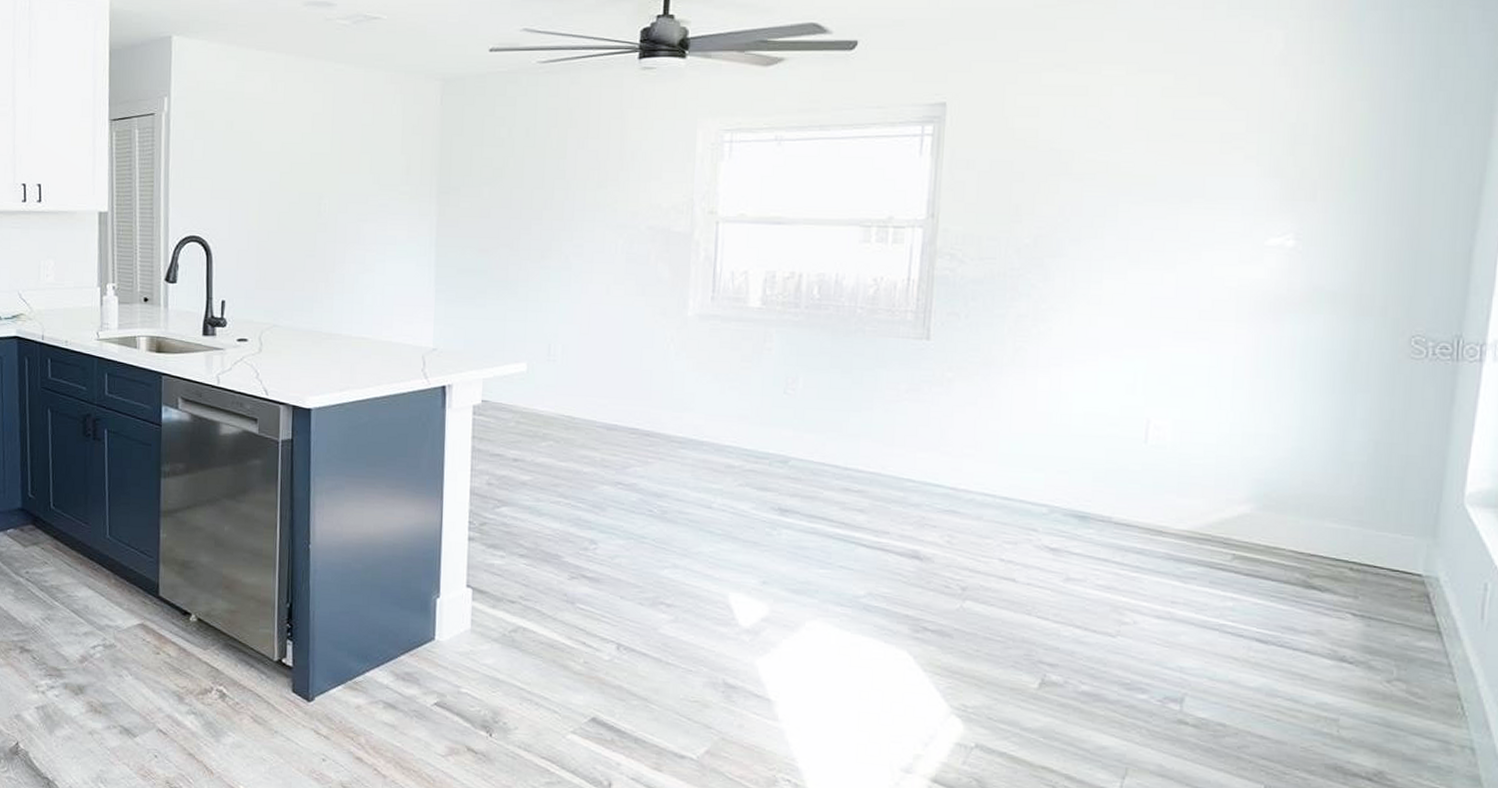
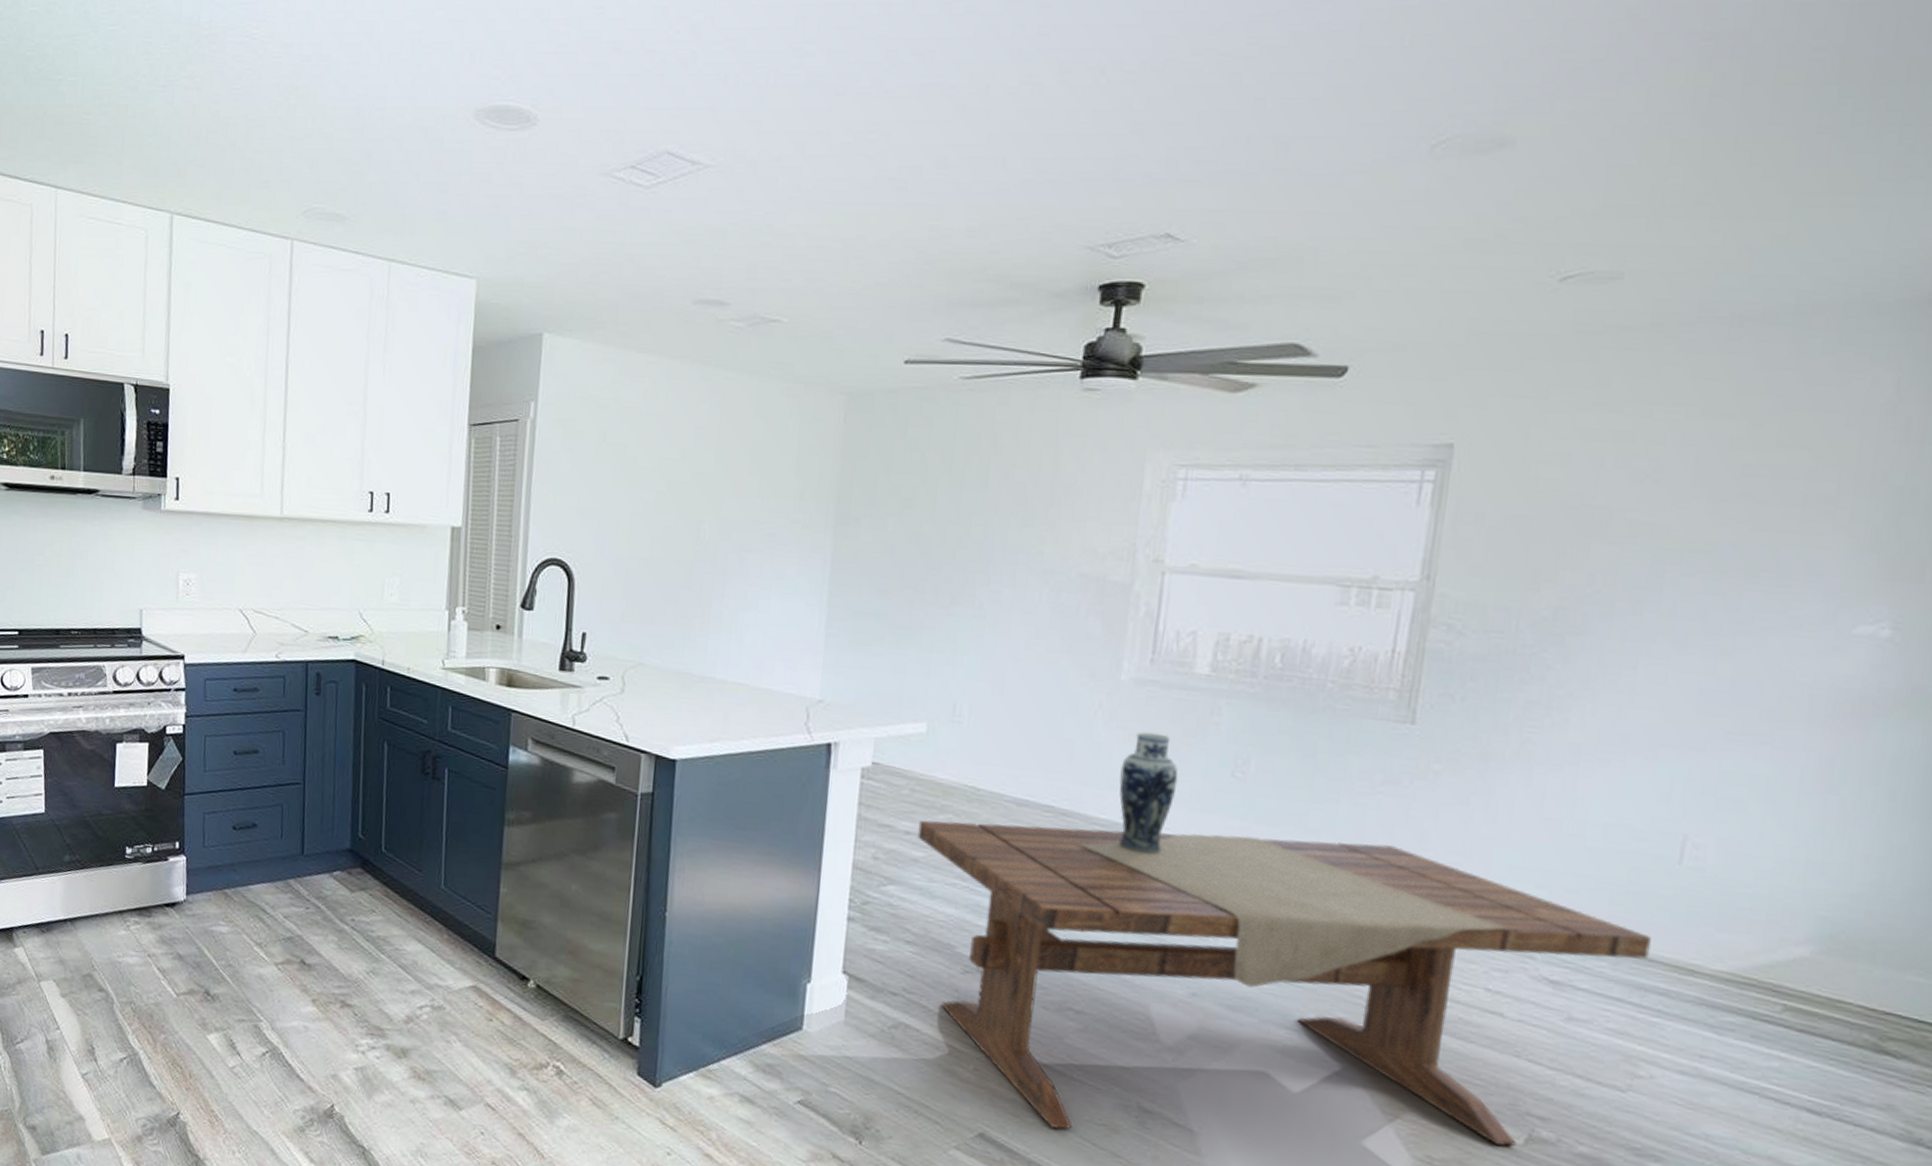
dining table: none [524,443,1127,709] -> present [917,820,1651,1147]
vase: none [692,360,740,464] -> present [1119,732,1178,854]

